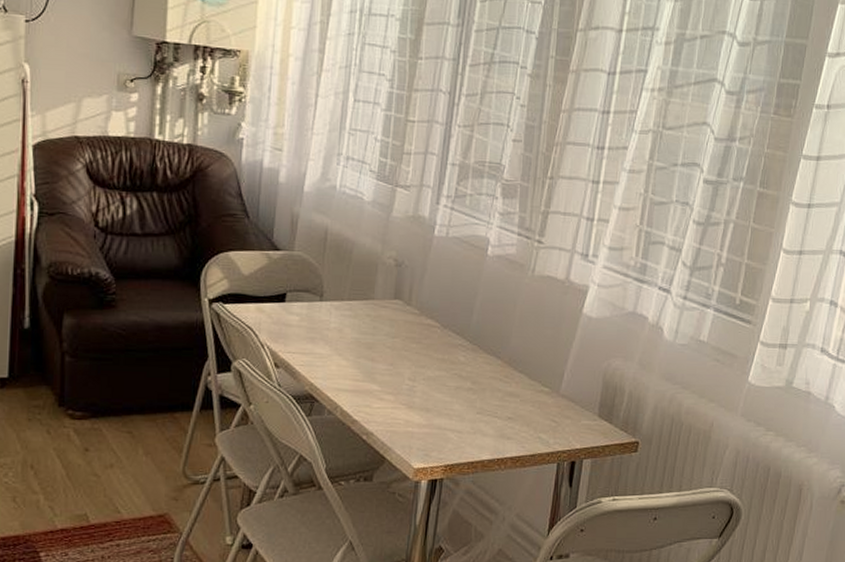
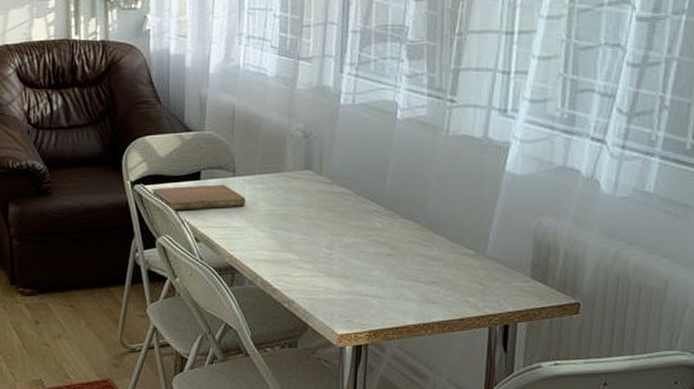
notebook: none [229,307,332,334] -> present [150,184,246,211]

